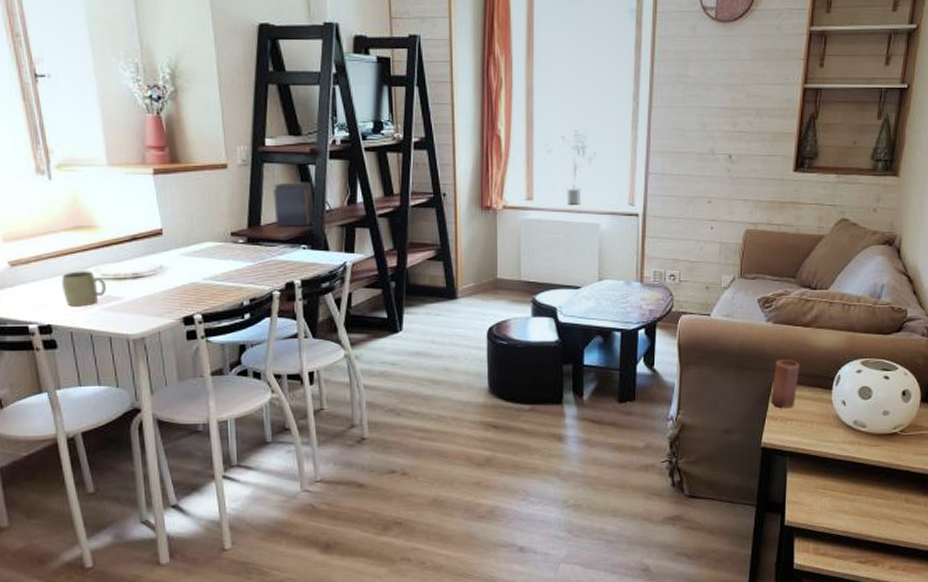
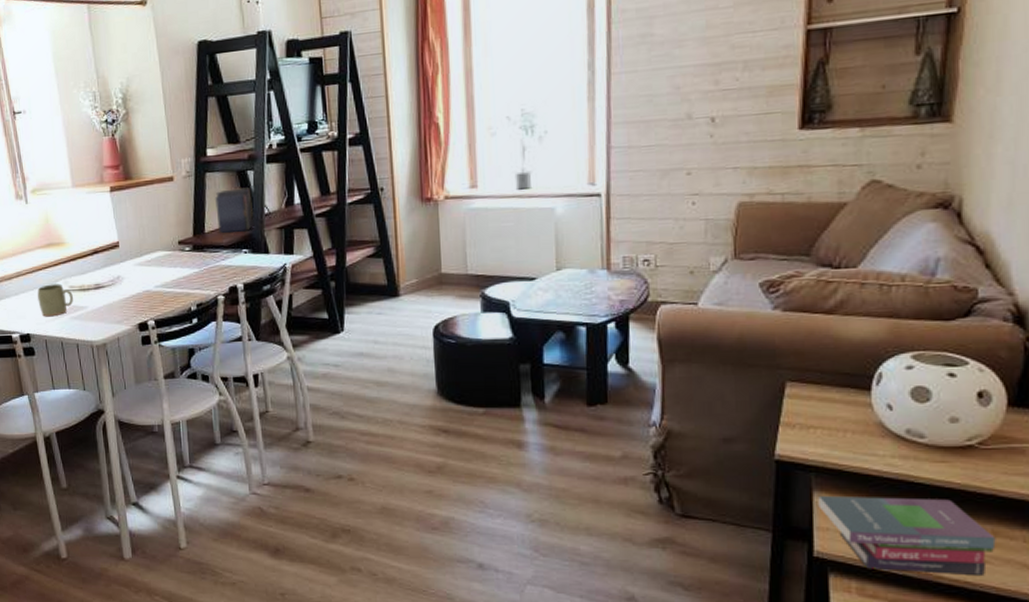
candle: present [771,358,800,409] -> none [785,353,824,414]
books: none [790,475,907,534] -> present [818,495,996,575]

